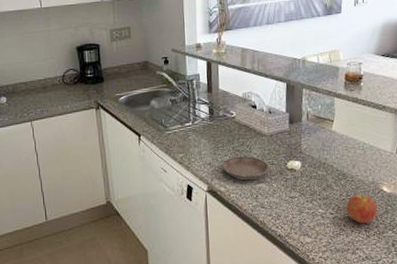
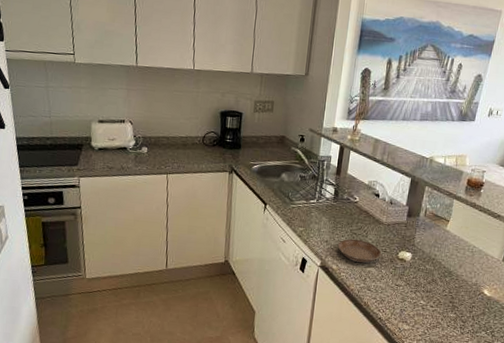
fruit: present [346,192,378,224] -> none [446,292,476,321]

